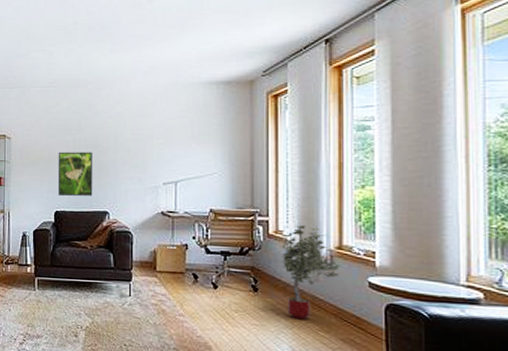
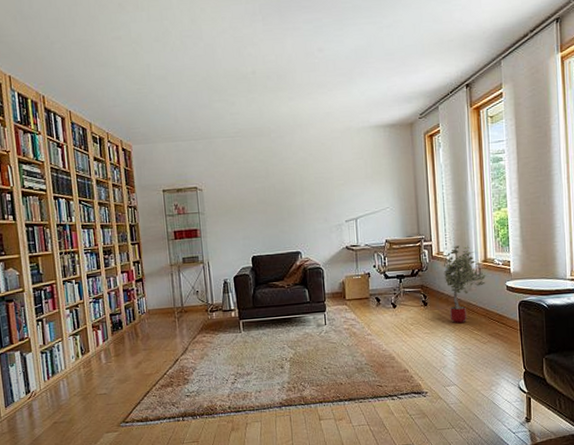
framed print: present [57,151,93,196] -> none [249,197,285,241]

